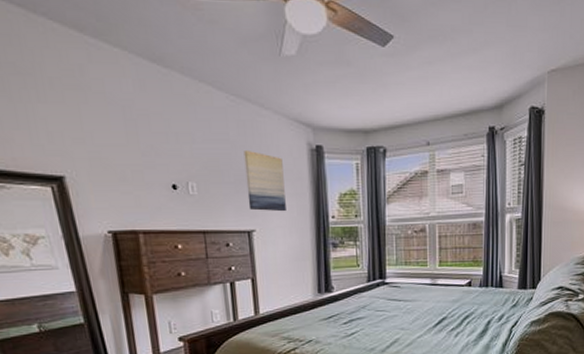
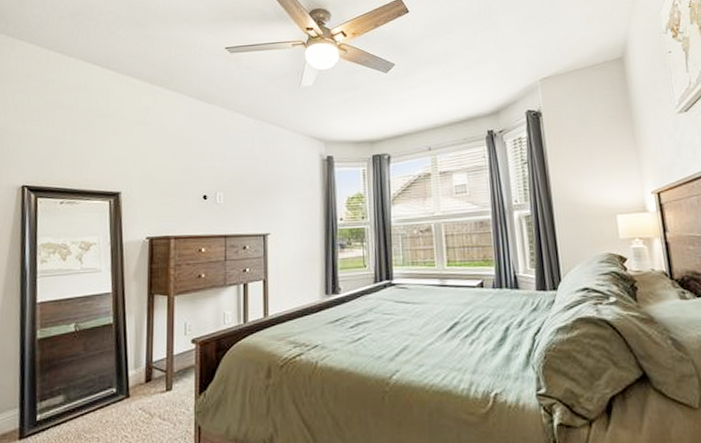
wall art: present [243,149,286,212] -> none [265,163,299,216]

